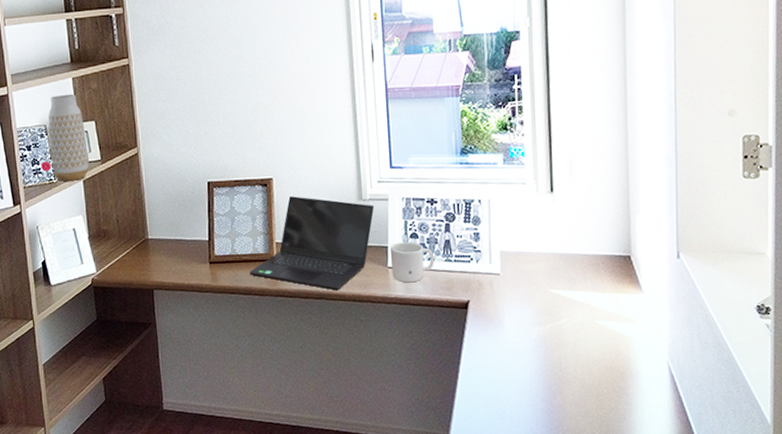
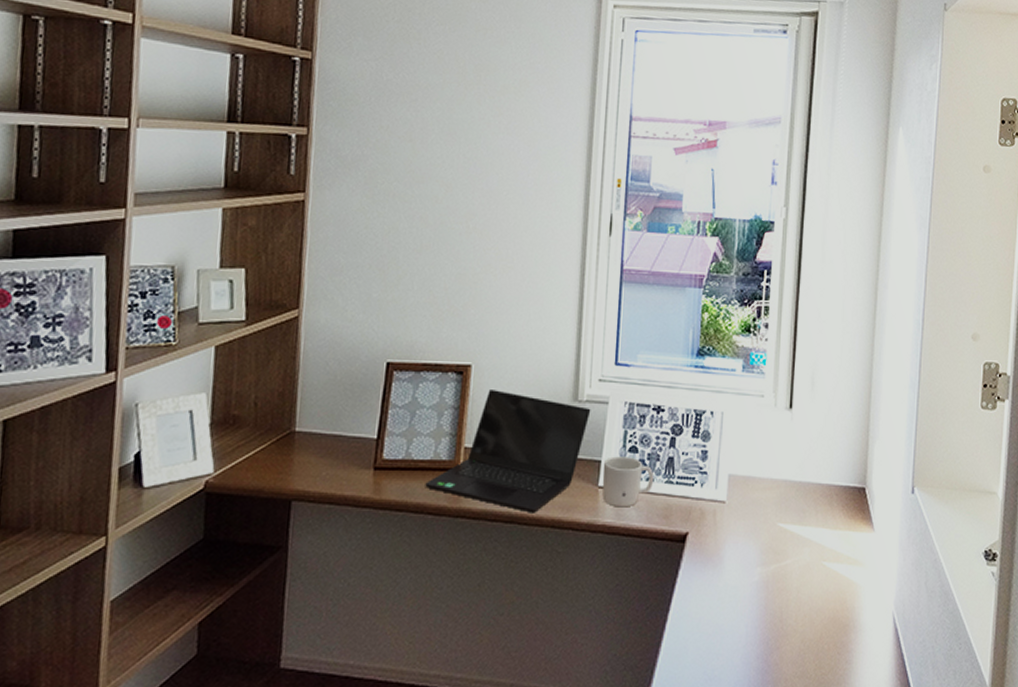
vase: present [47,94,90,181] -> none [171,229,230,345]

